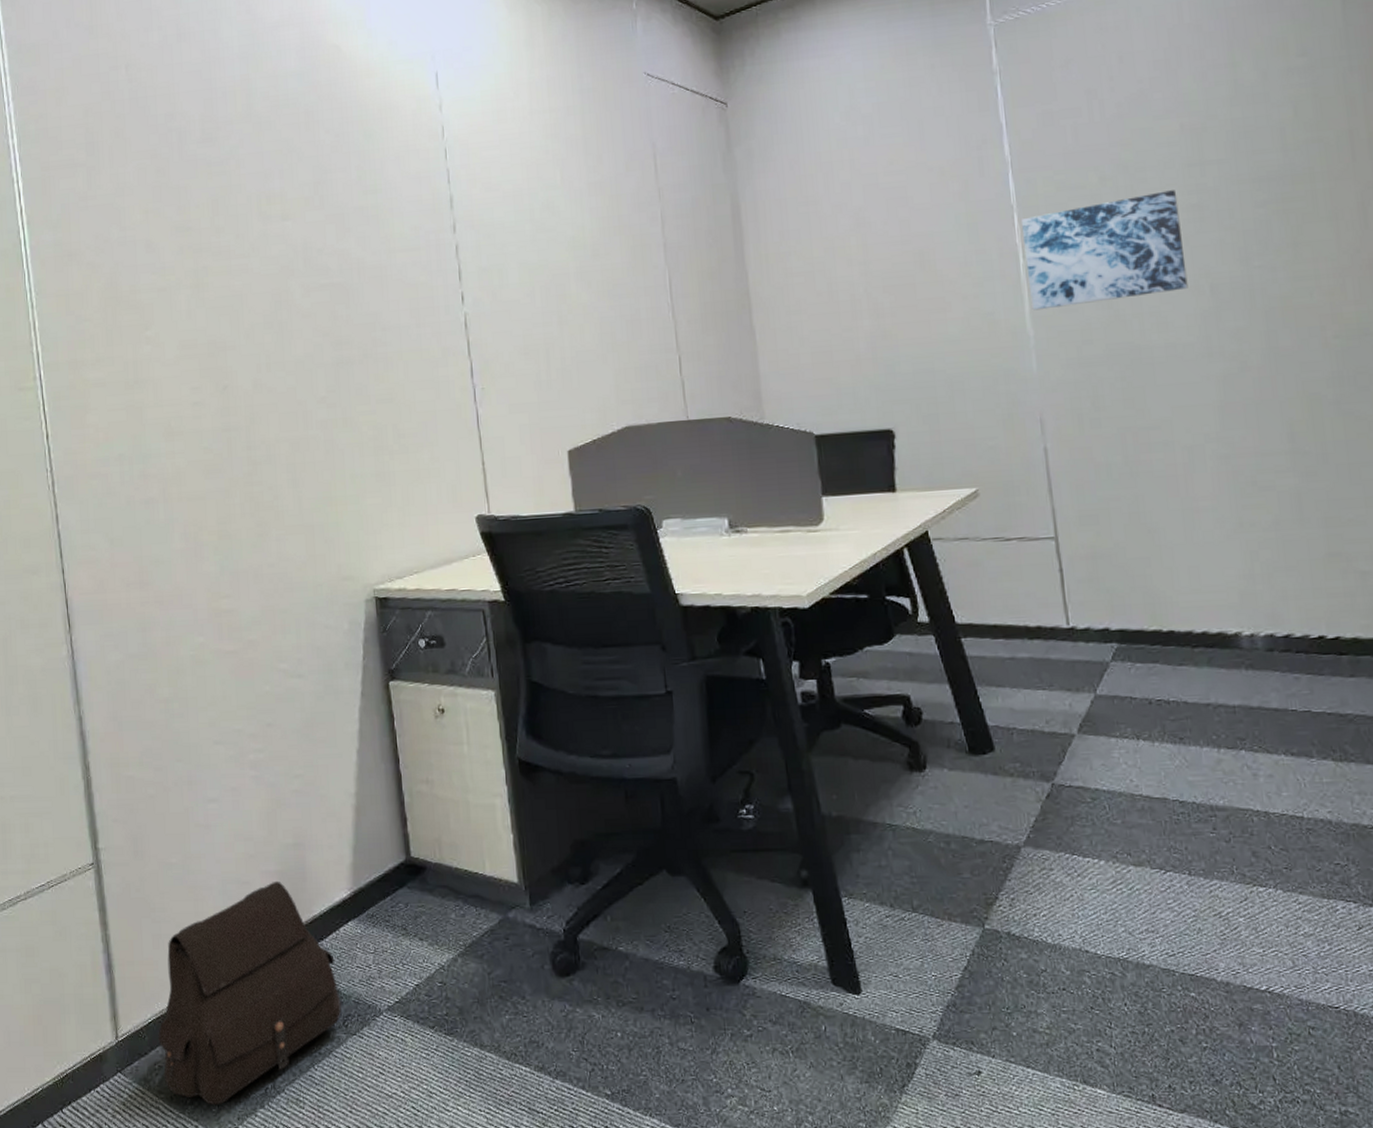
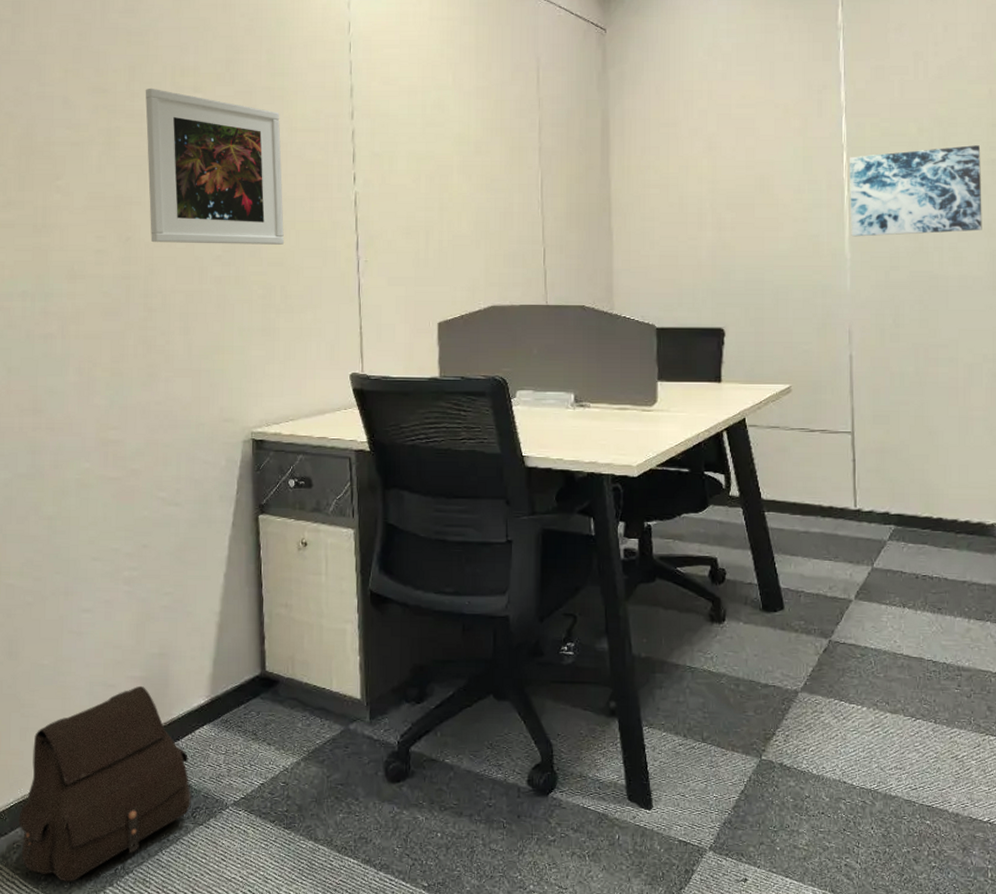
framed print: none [230,220,393,389] -> present [145,88,285,245]

